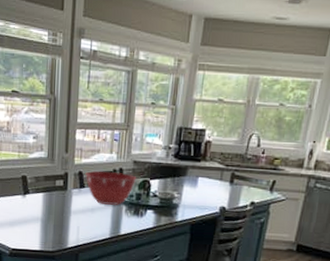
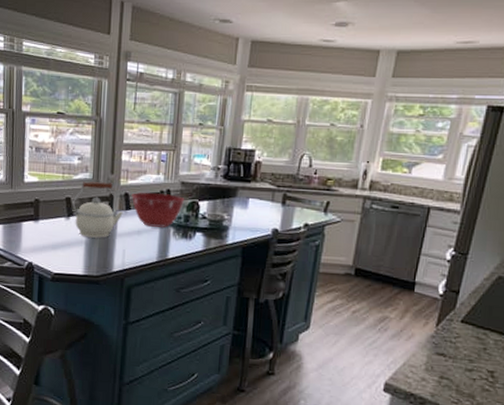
kettle: none [28,160,77,215] -> present [72,181,123,238]

